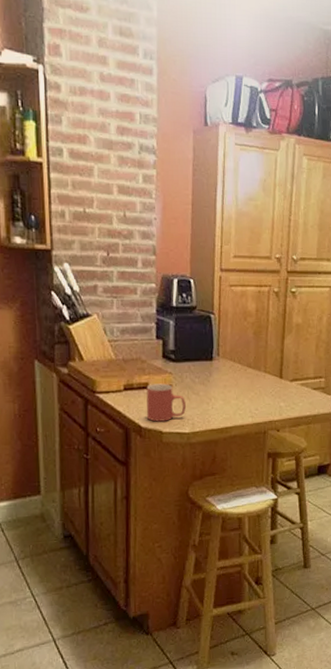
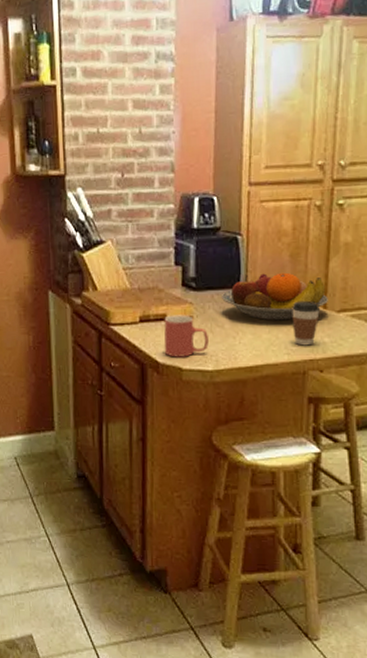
fruit bowl: none [196,347,283,389] -> present [220,272,328,321]
coffee cup: none [255,371,277,410] -> present [292,300,320,346]

